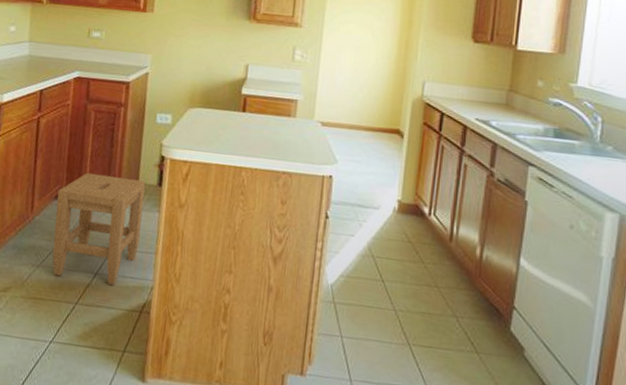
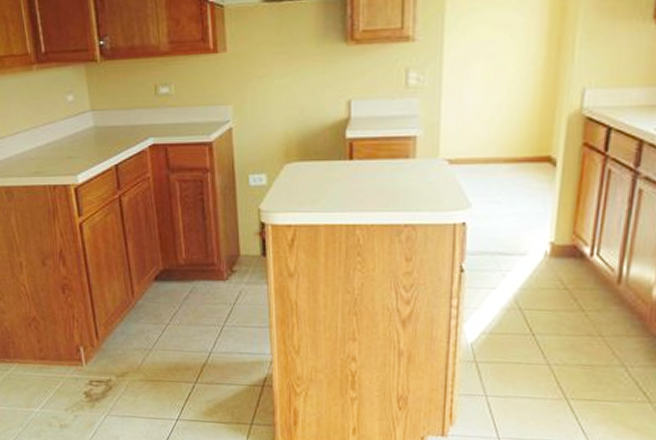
stool: present [52,172,146,286] -> none [155,249,251,363]

